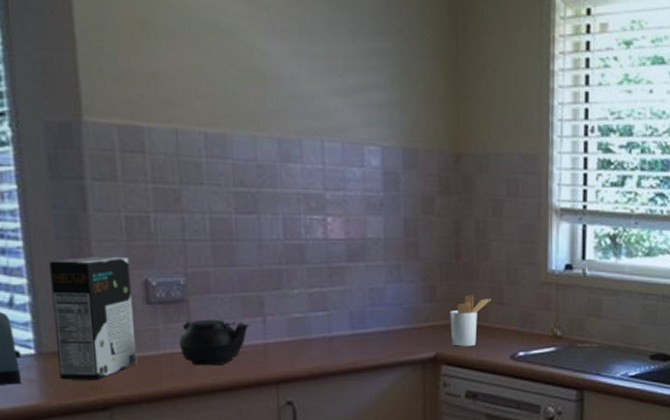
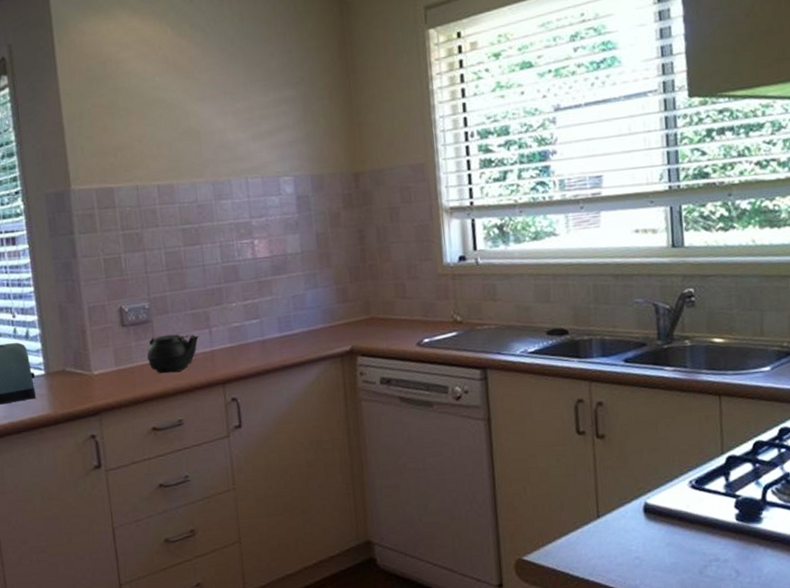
cereal box: present [49,256,137,380] -> none [52,291,117,393]
utensil holder: present [449,293,492,347] -> none [360,291,396,339]

